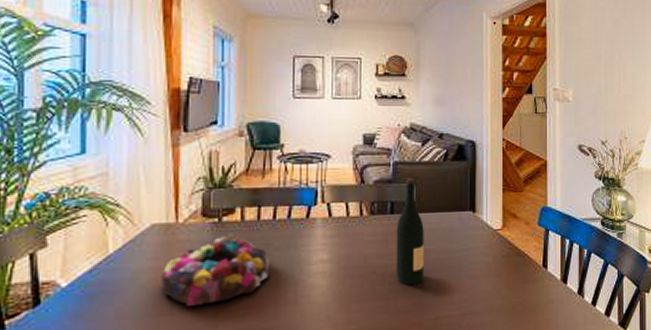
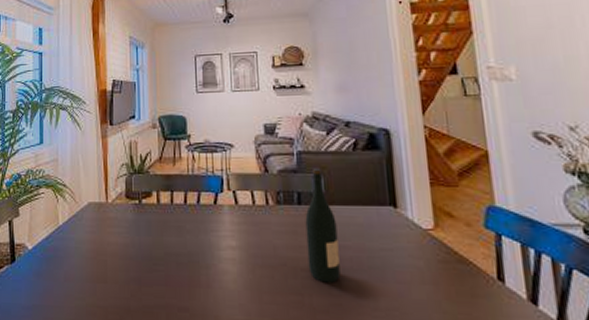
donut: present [161,233,271,306] -> none [96,214,184,277]

